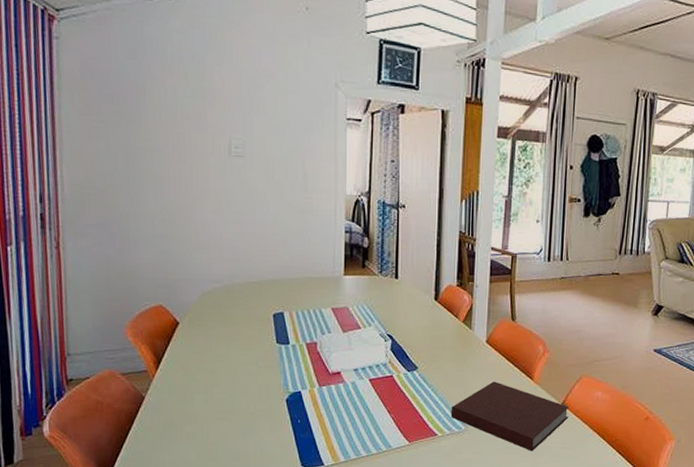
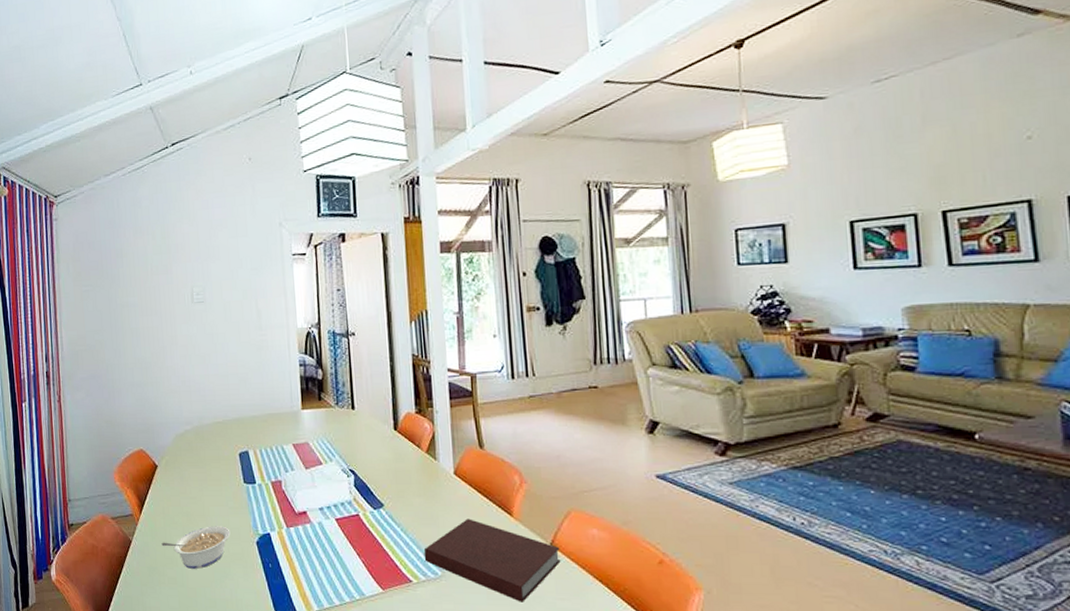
legume: none [180,383,259,424] -> present [161,526,231,569]

